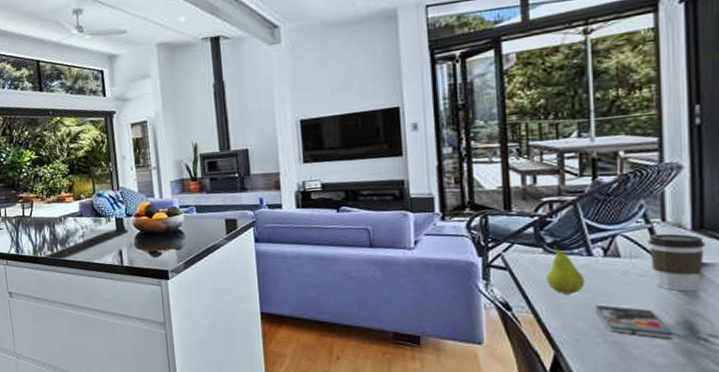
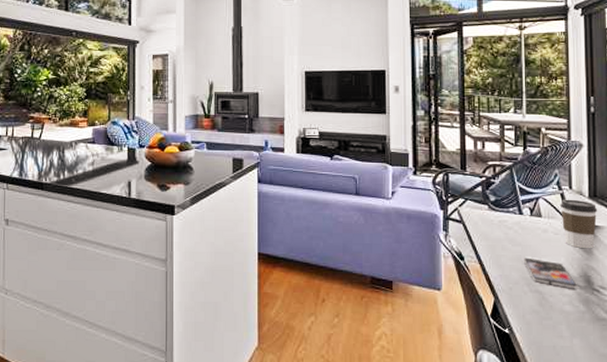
fruit: present [546,245,585,294] -> none [490,203,517,247]

